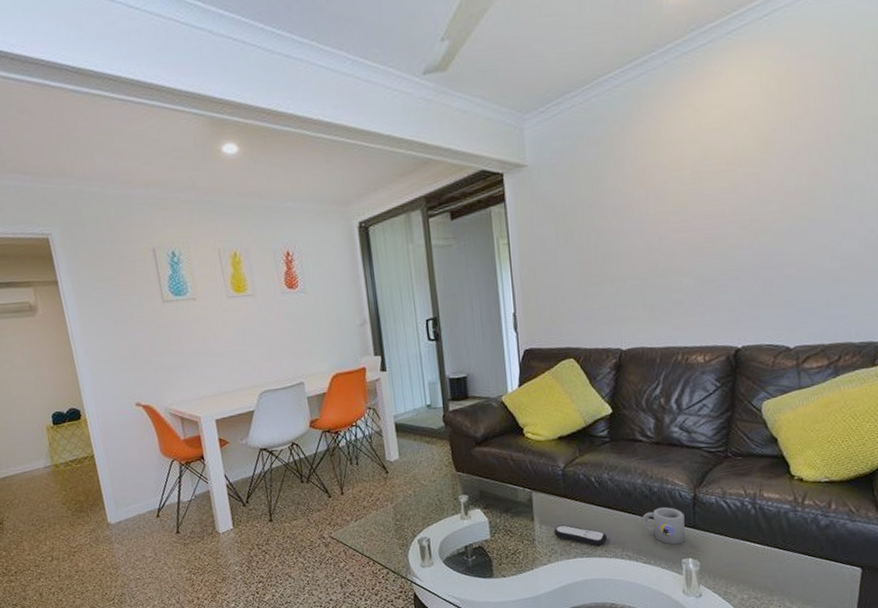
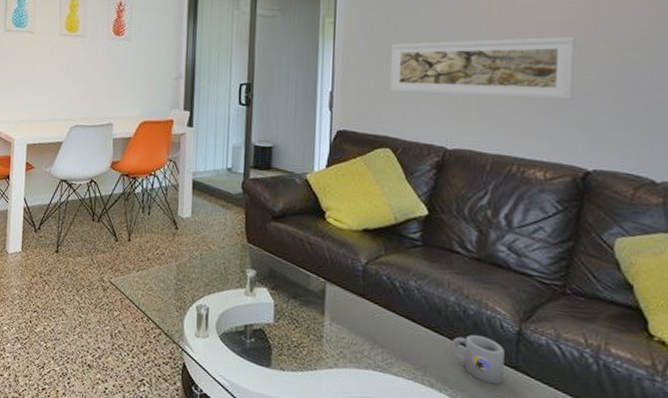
remote control: present [554,524,608,546] -> none [345,327,408,363]
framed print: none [564,227,722,304] -> present [390,36,576,101]

